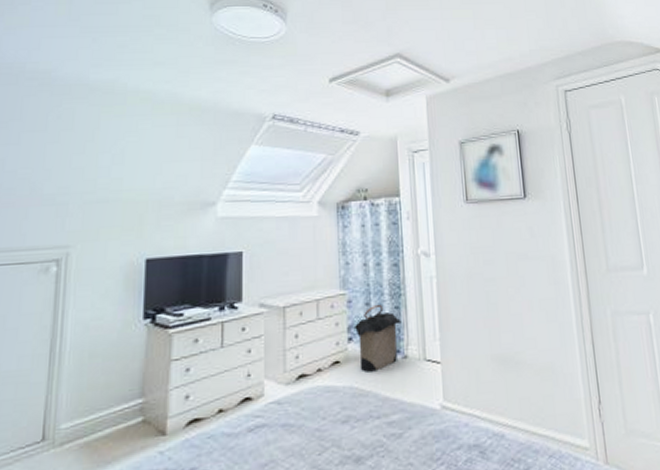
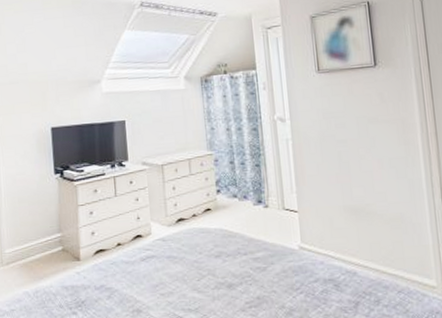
laundry hamper: present [353,305,401,372] -> none [220,163,262,218]

